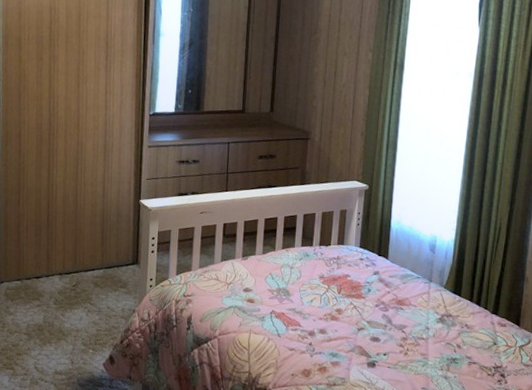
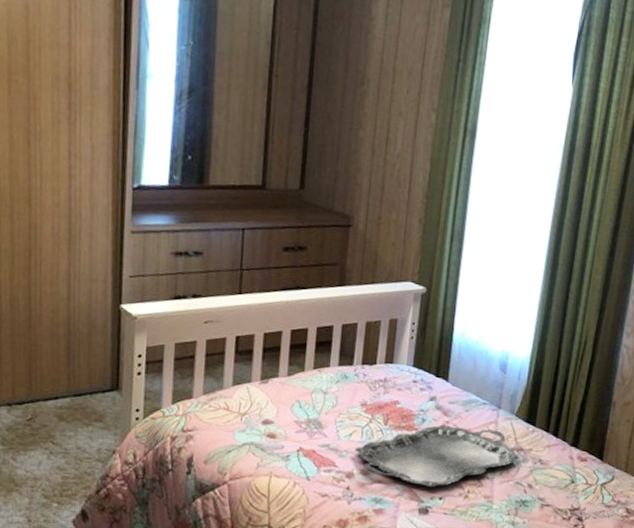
serving tray: none [315,294,449,346] -> present [354,424,519,488]

